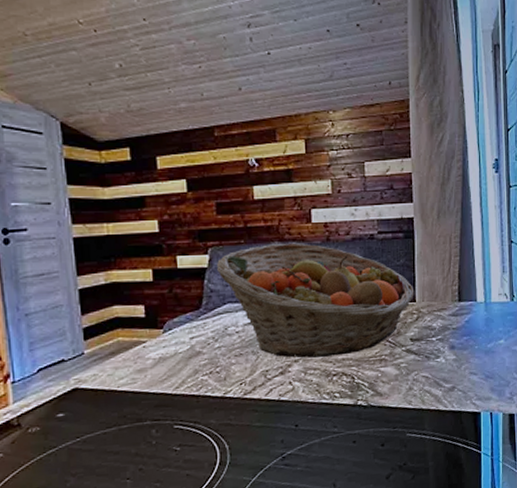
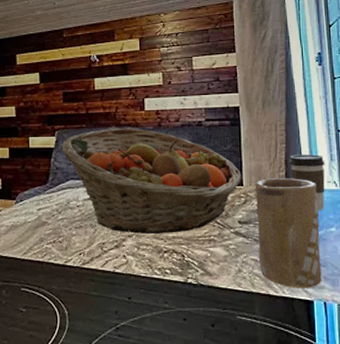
mug: none [428,292,489,402] -> present [256,178,322,289]
coffee cup: none [462,267,497,323] -> present [289,154,325,210]

